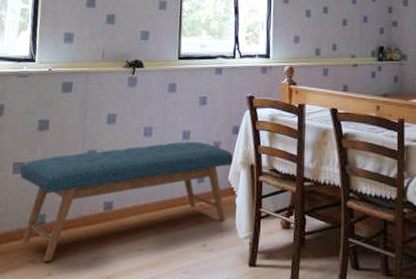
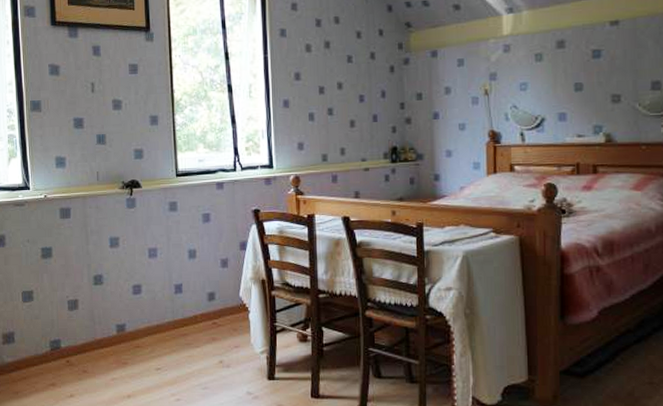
bench: present [20,141,233,262] -> none [29,259,243,384]

